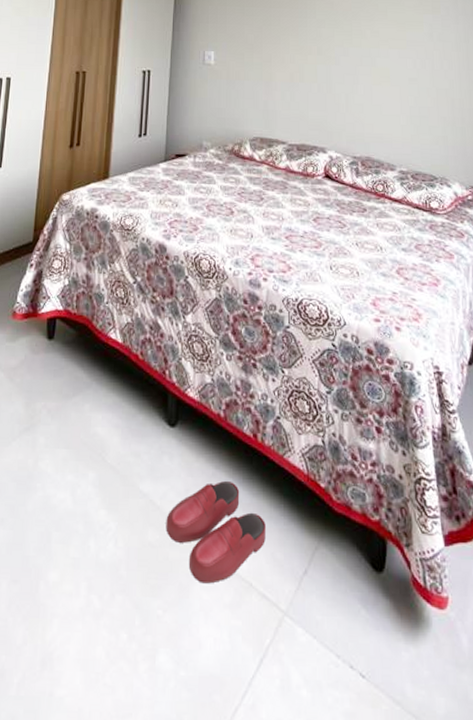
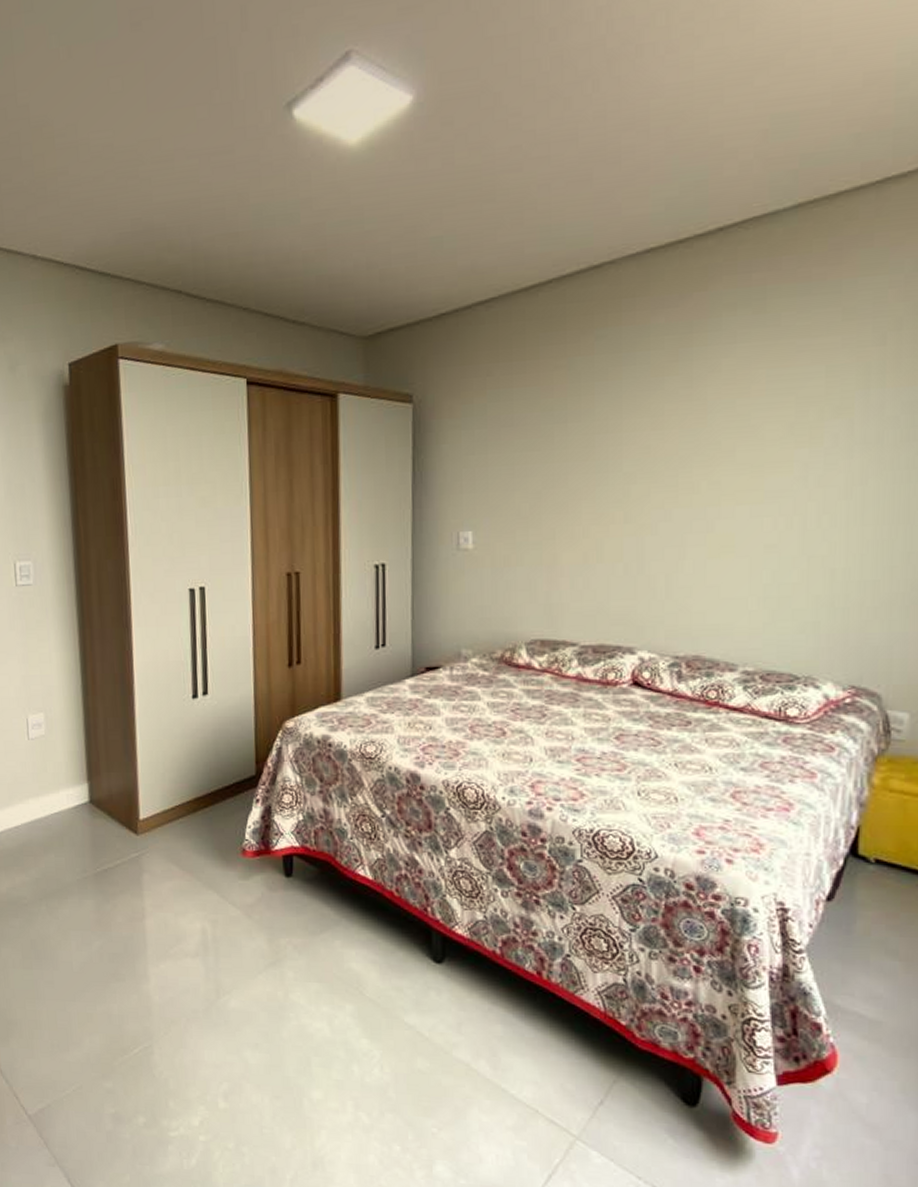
slippers: present [166,481,266,584] -> none [436,1016,553,1108]

